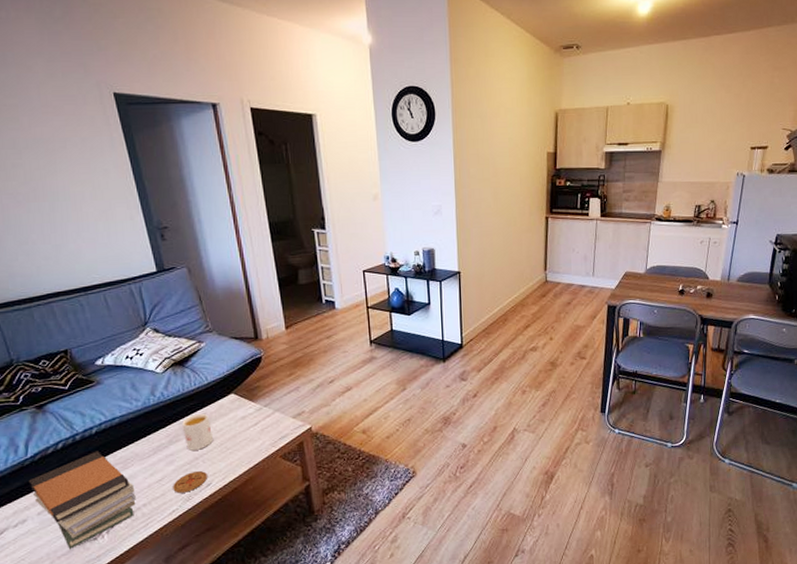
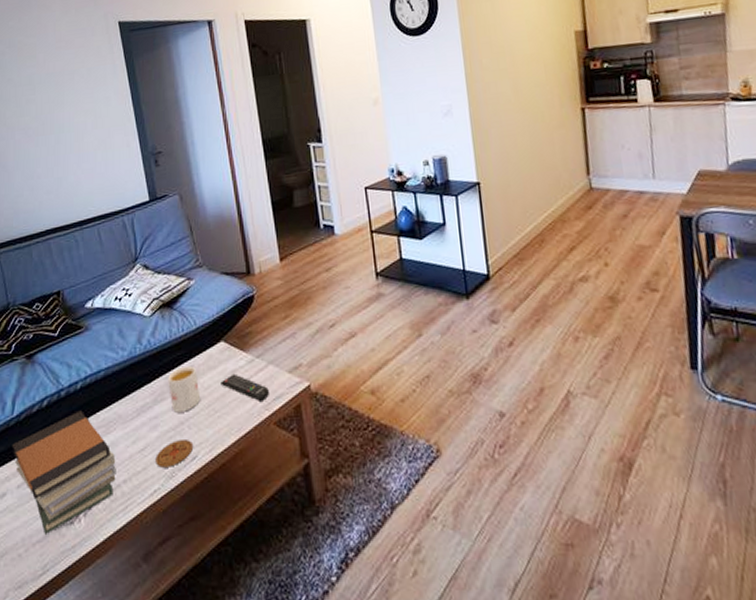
remote control: none [232,419,275,440] -> present [220,373,269,401]

